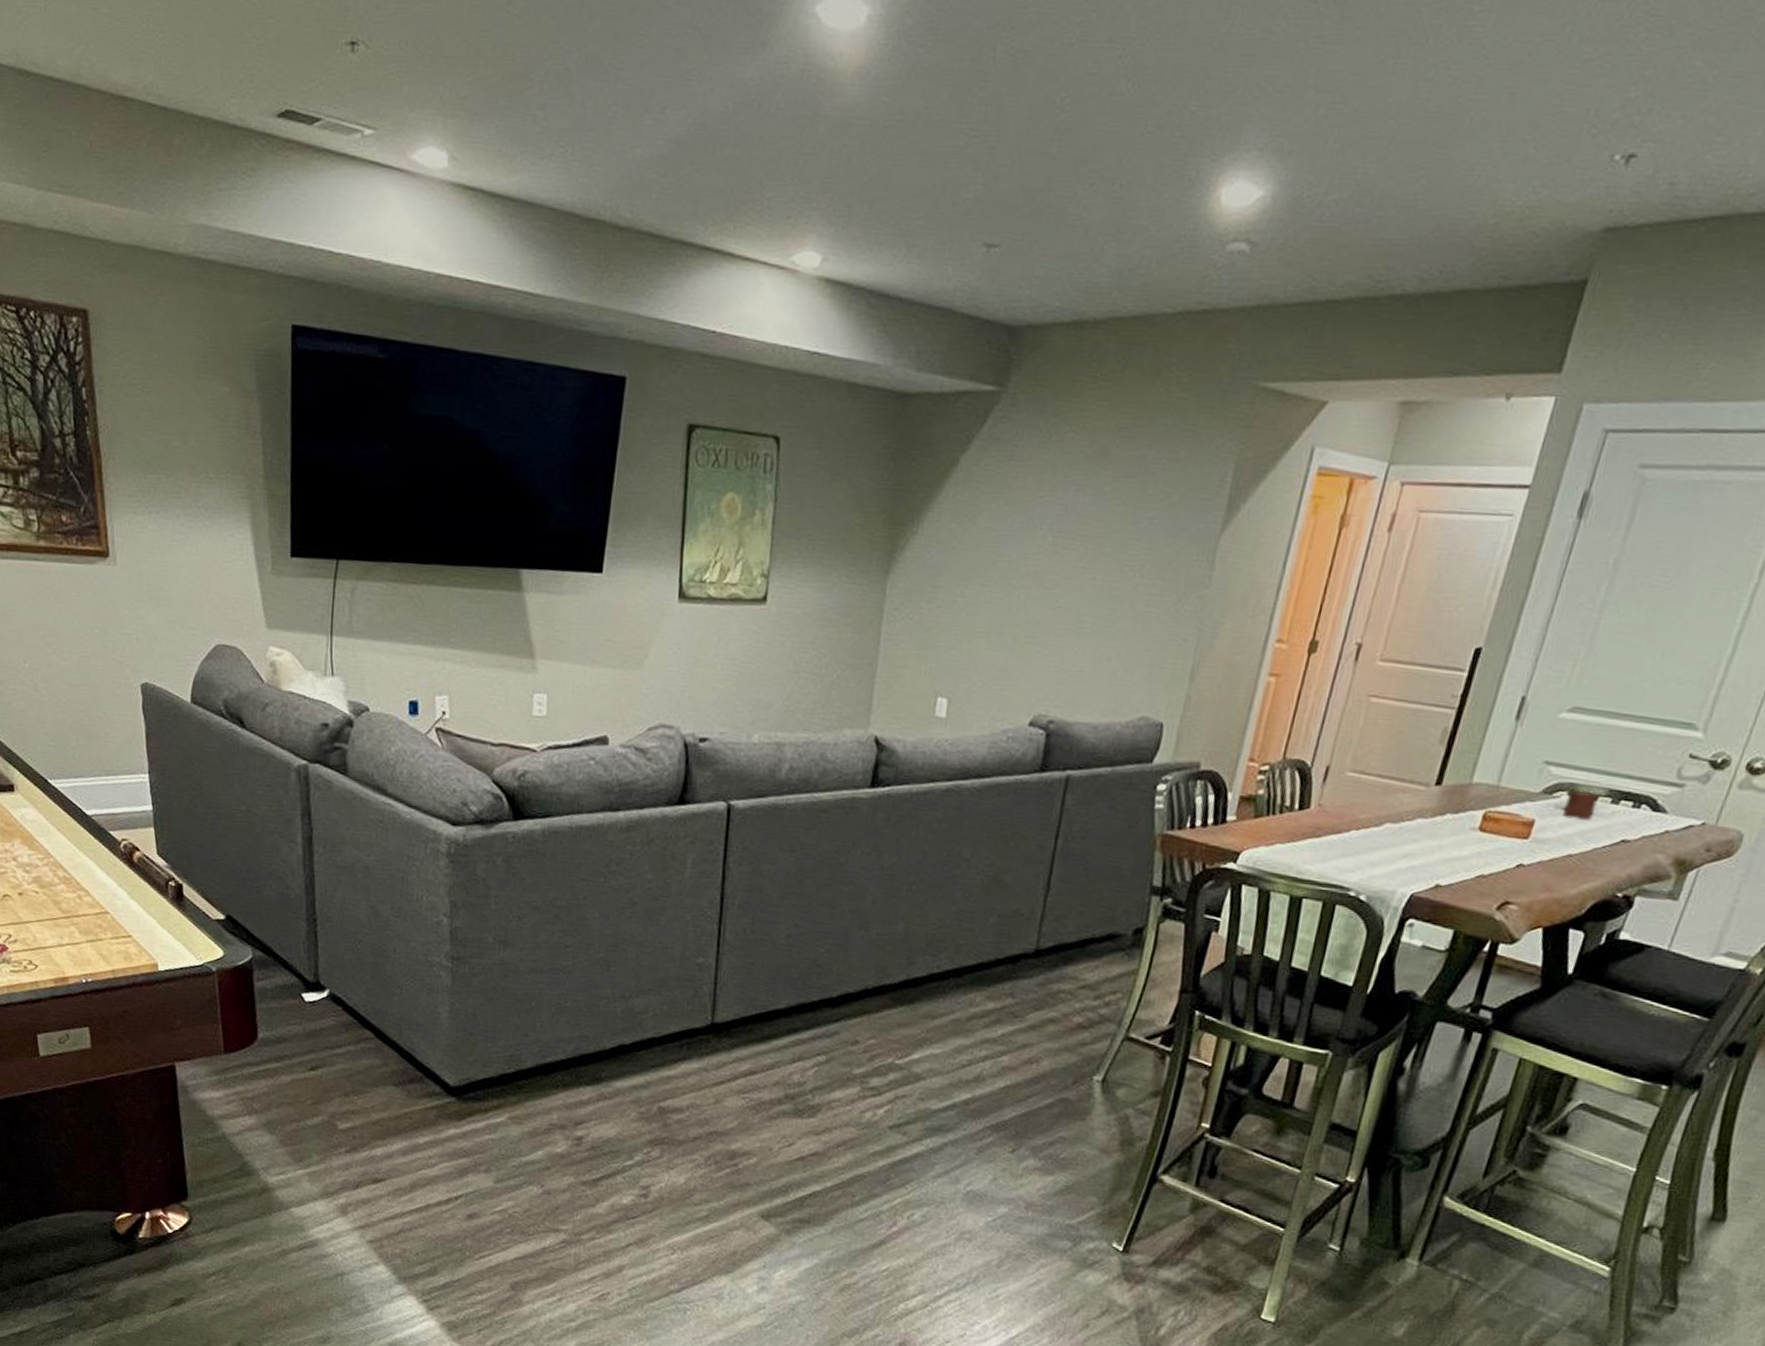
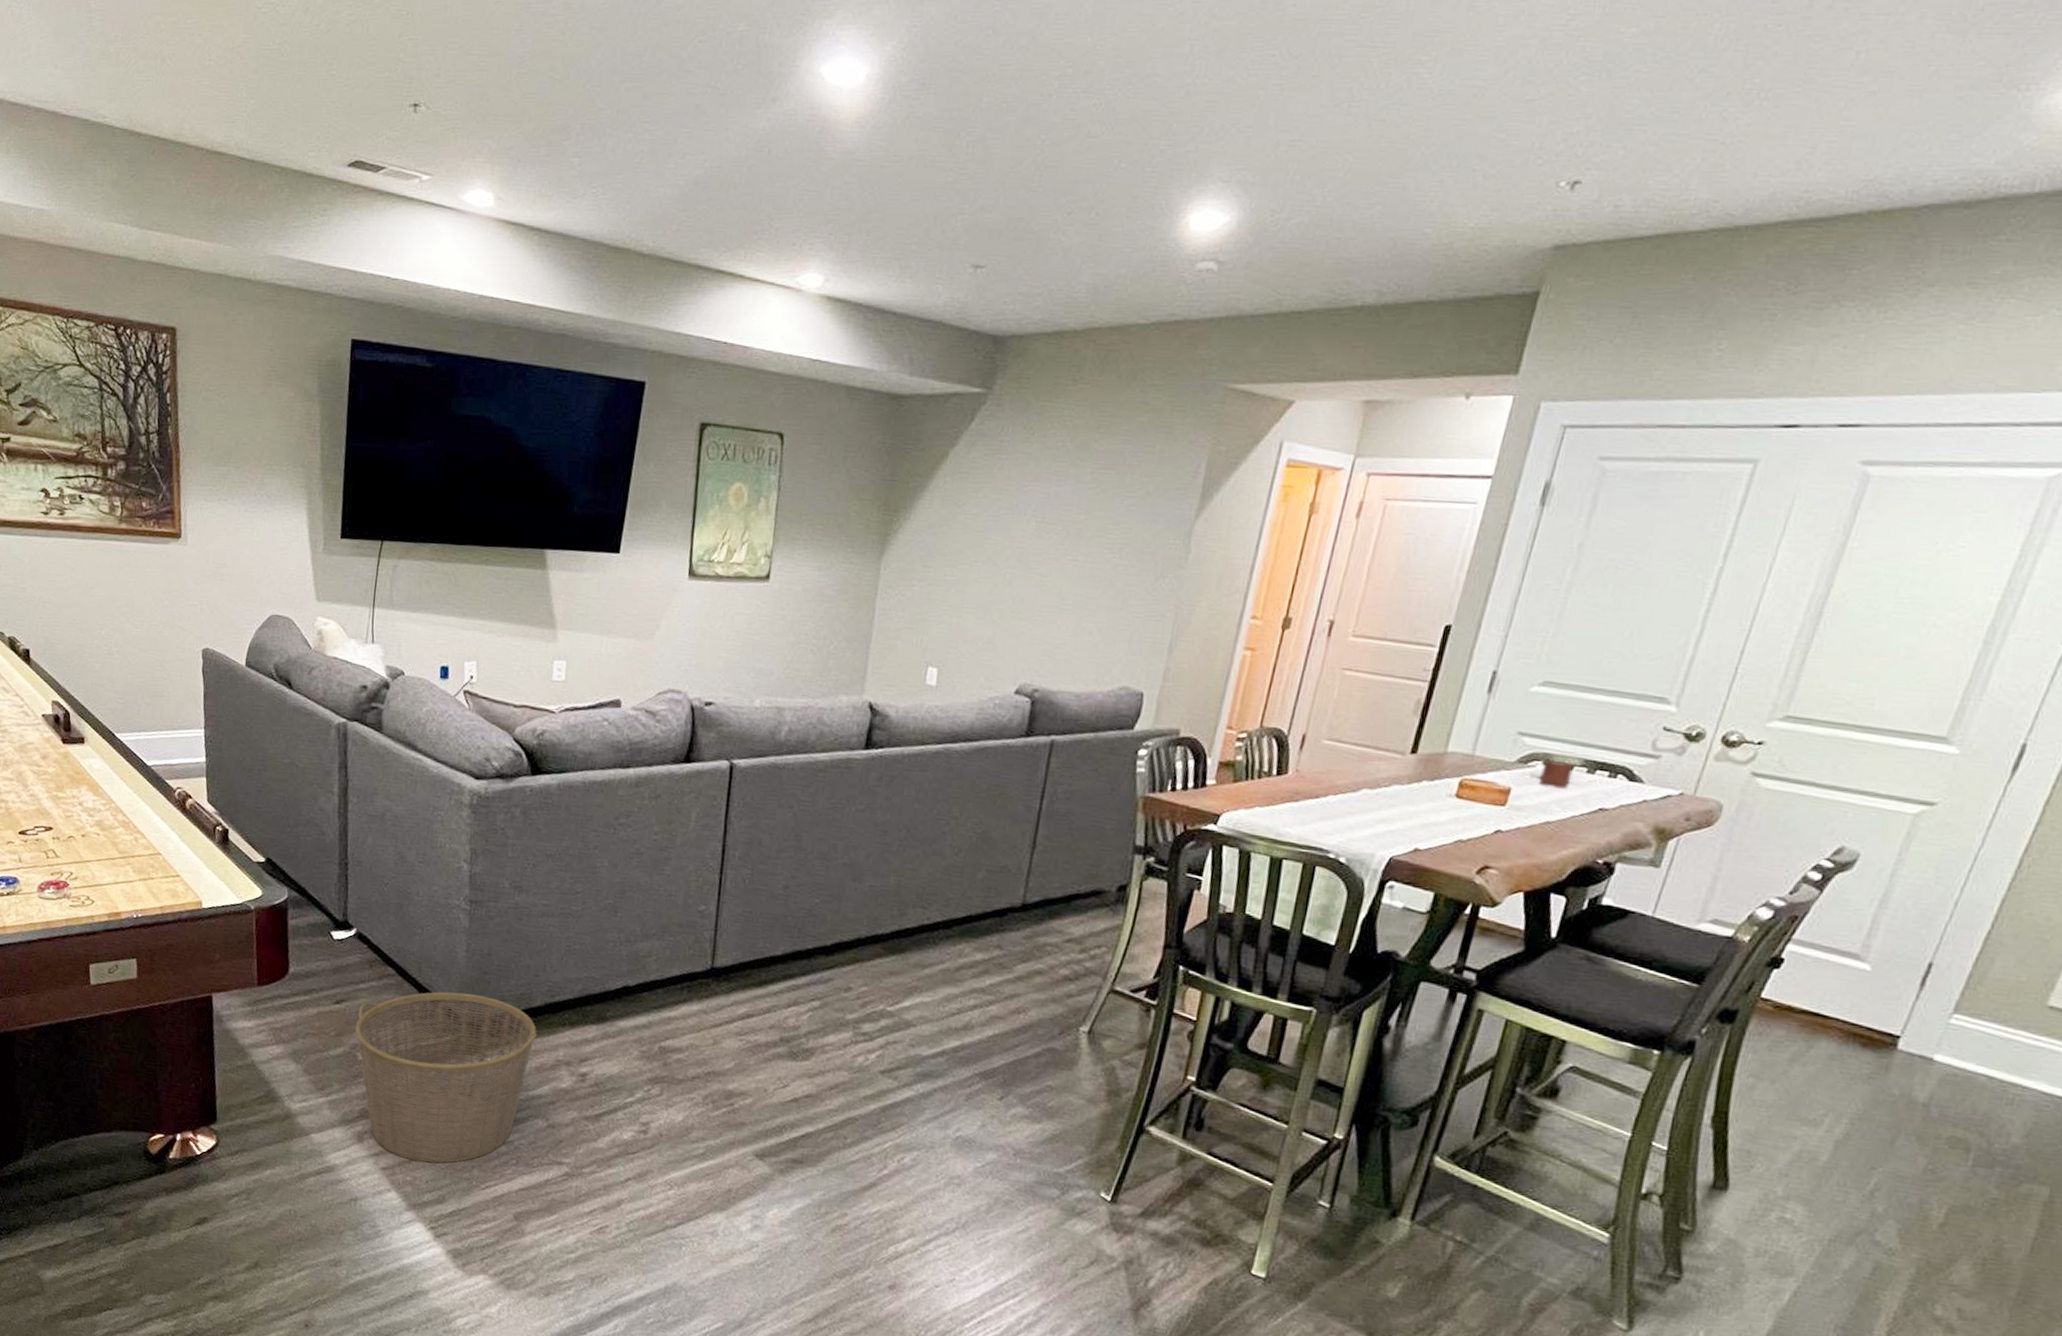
basket: none [332,1055,529,1234] -> present [355,991,537,1163]

